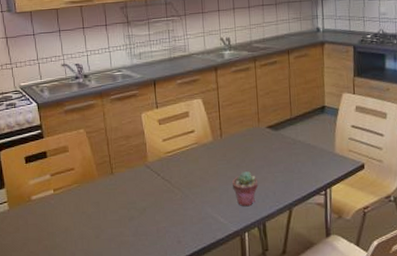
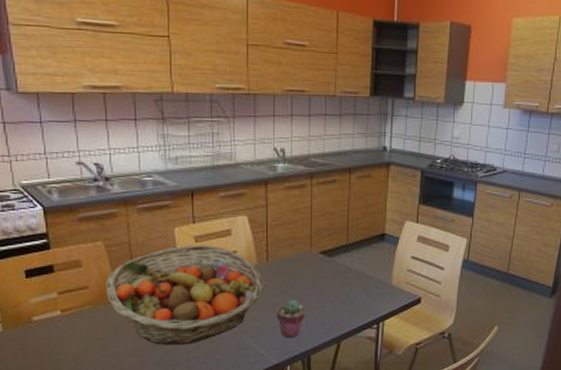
fruit basket: none [88,126,220,217] -> present [106,245,264,345]

